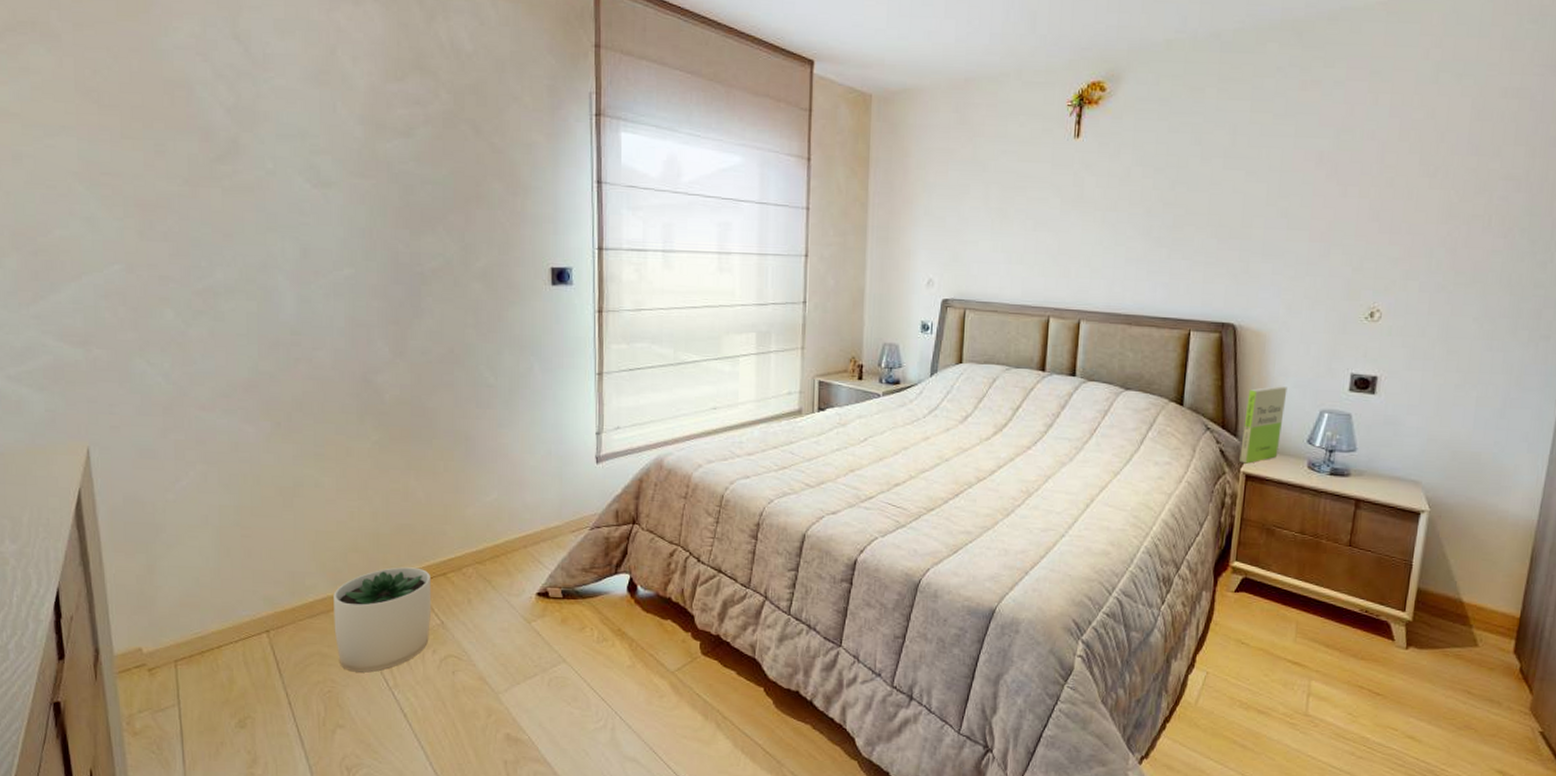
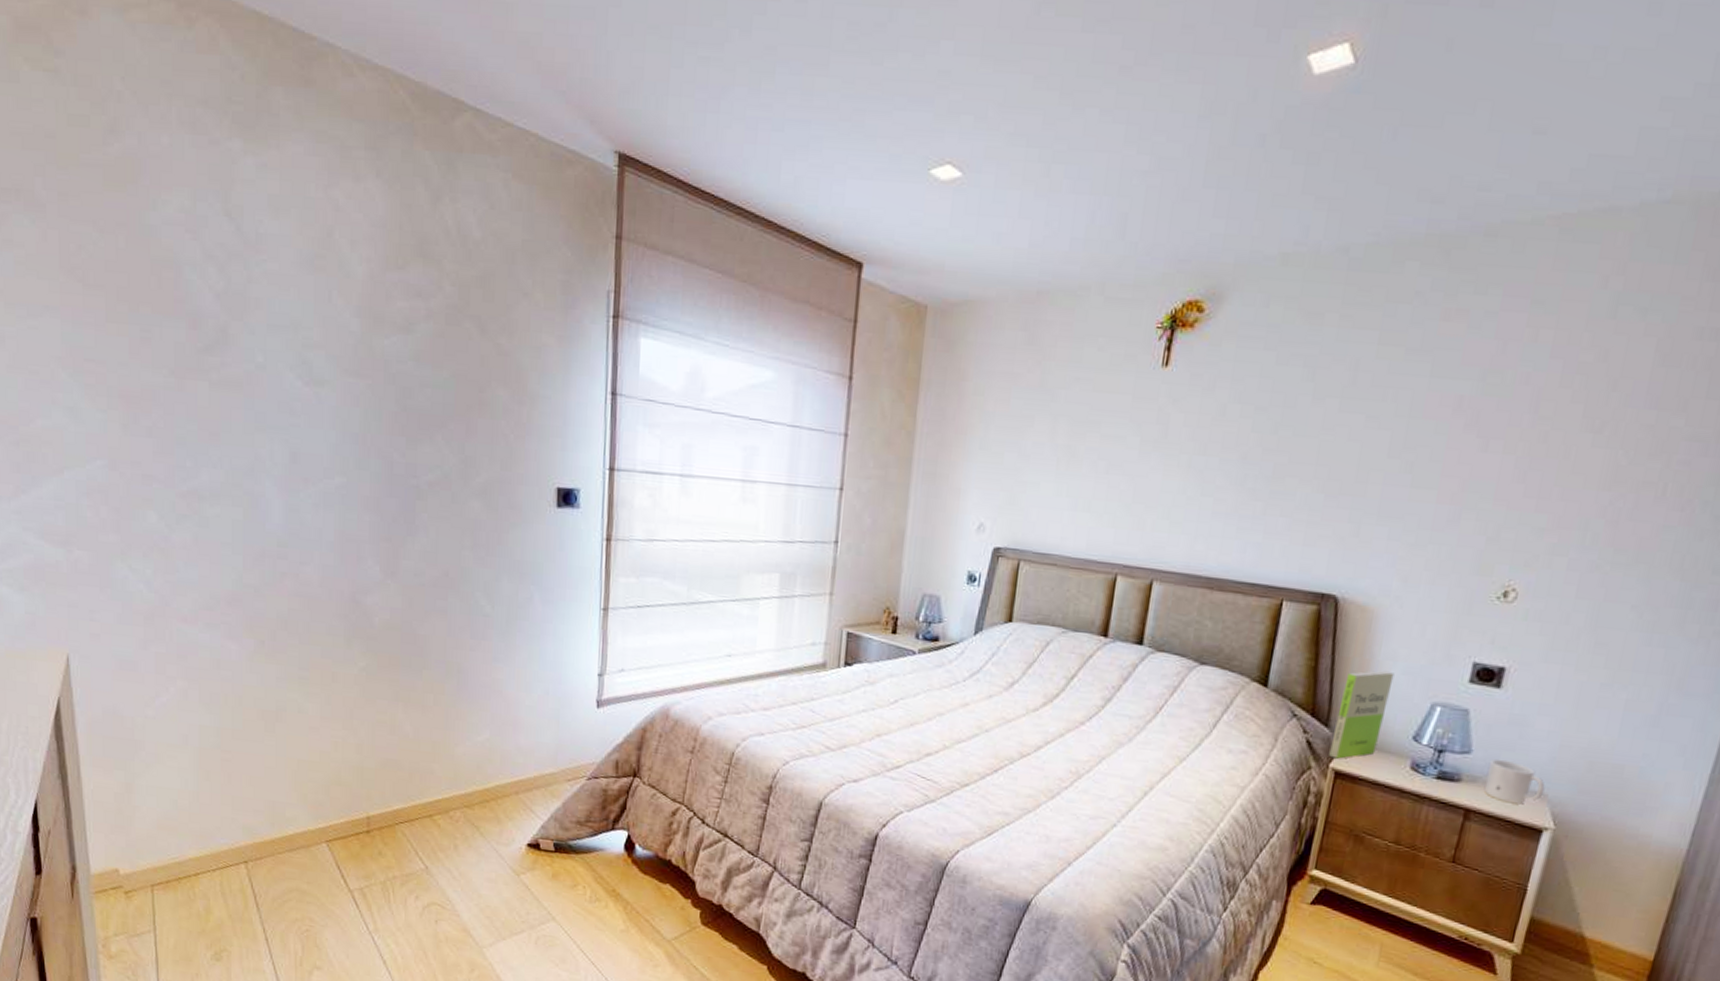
planter: present [333,567,432,673] -> none [314,804,416,914]
mug: none [1369,454,1419,492] -> present [1483,758,1546,805]

